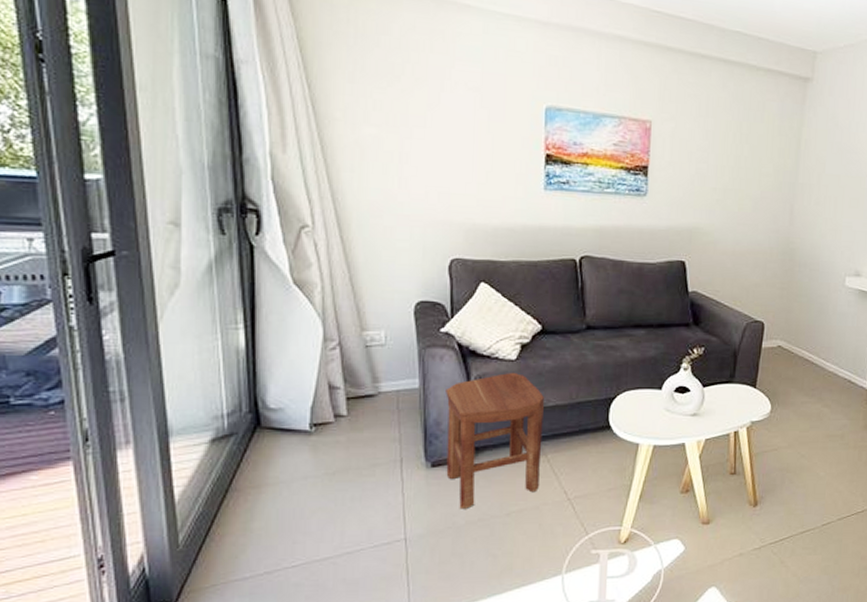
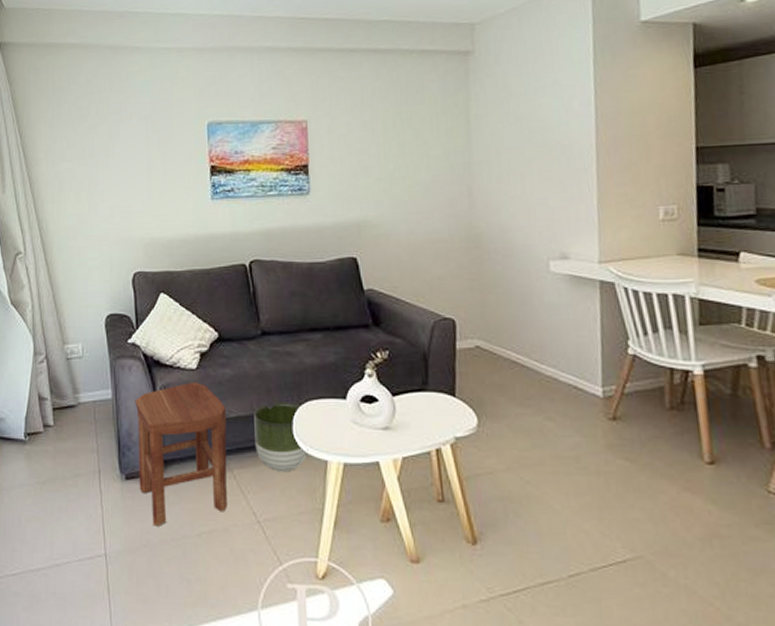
planter: none [571,391,622,455] -> present [254,401,308,472]

